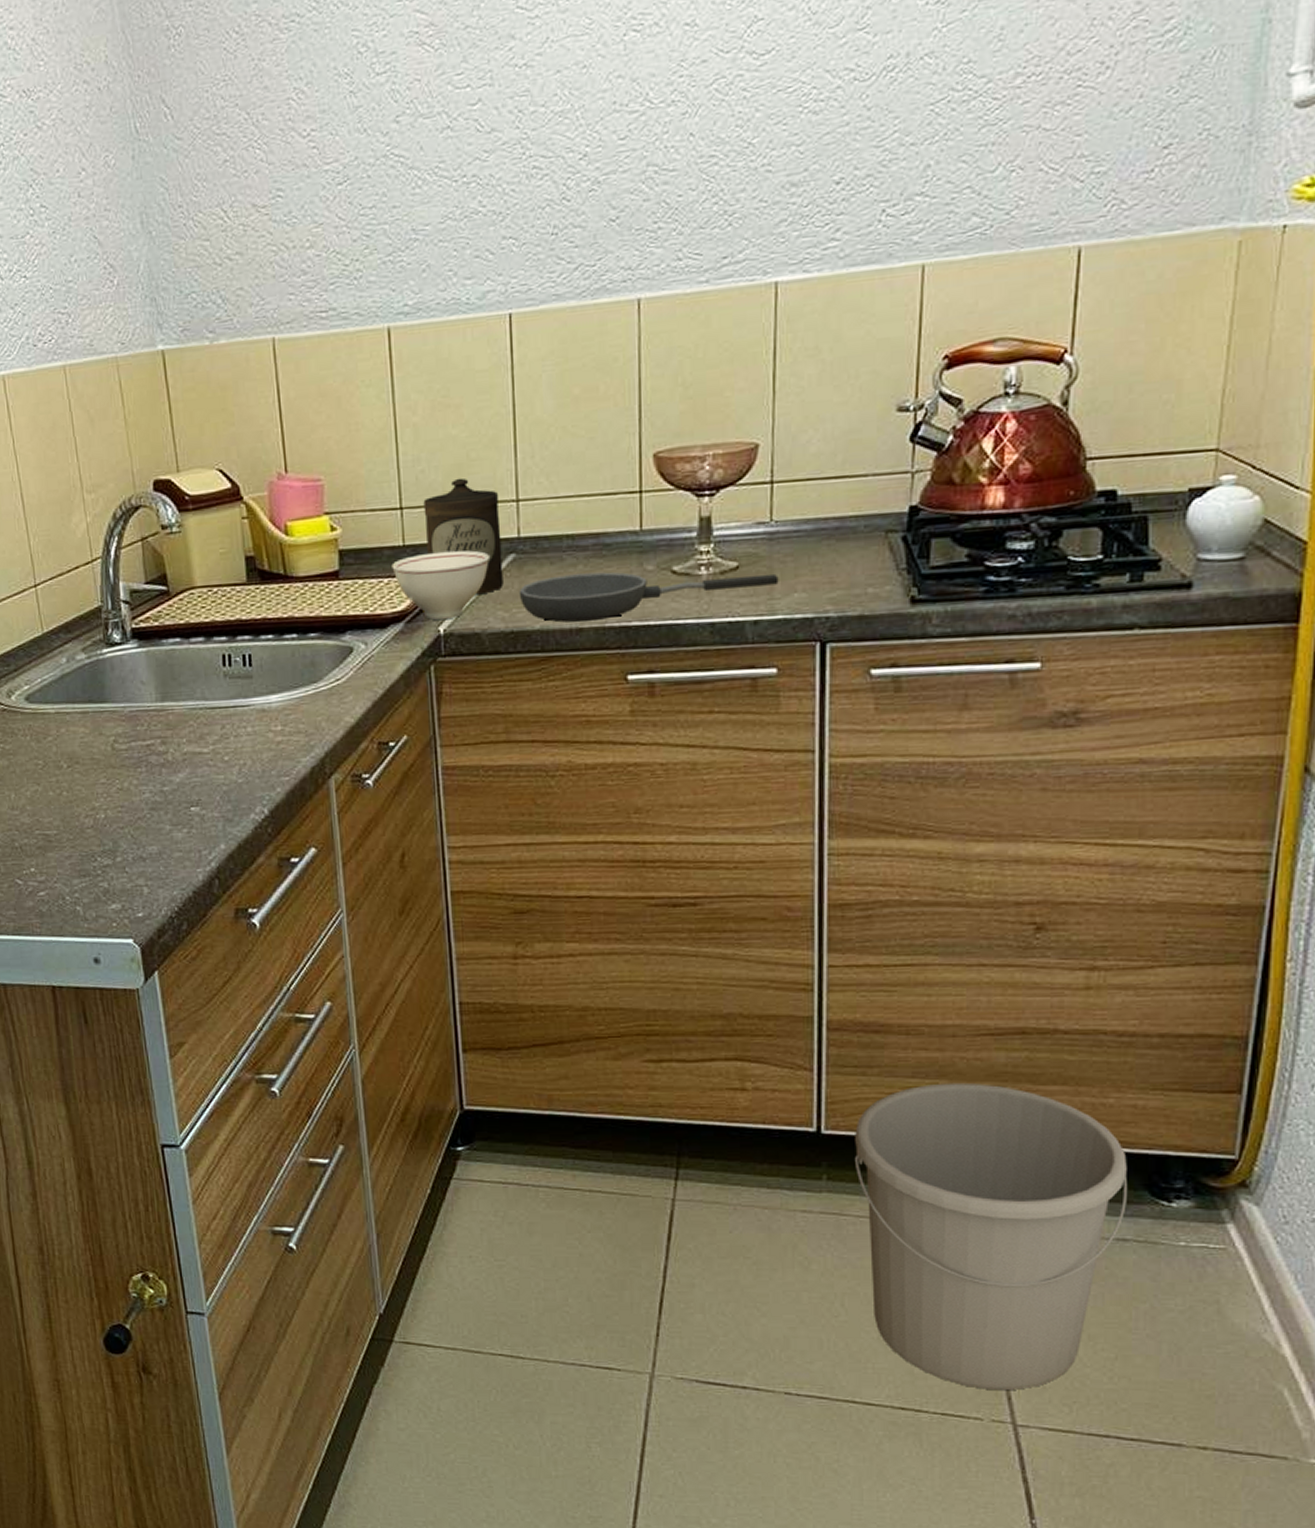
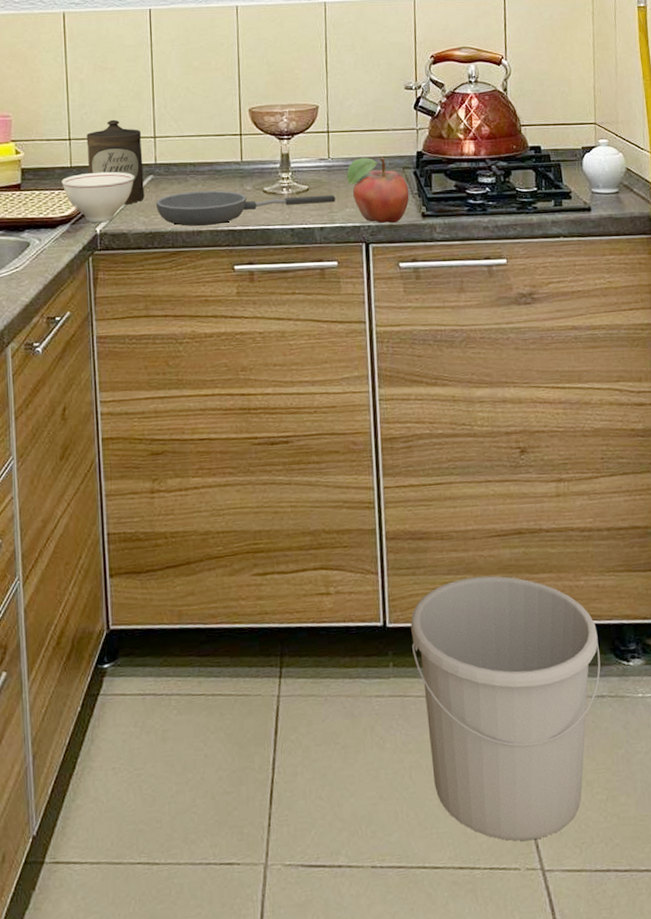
fruit: none [797,516,893,614] -> present [346,157,409,224]

